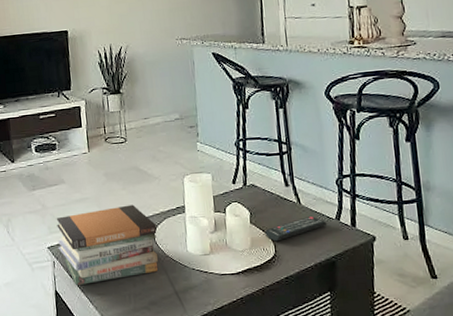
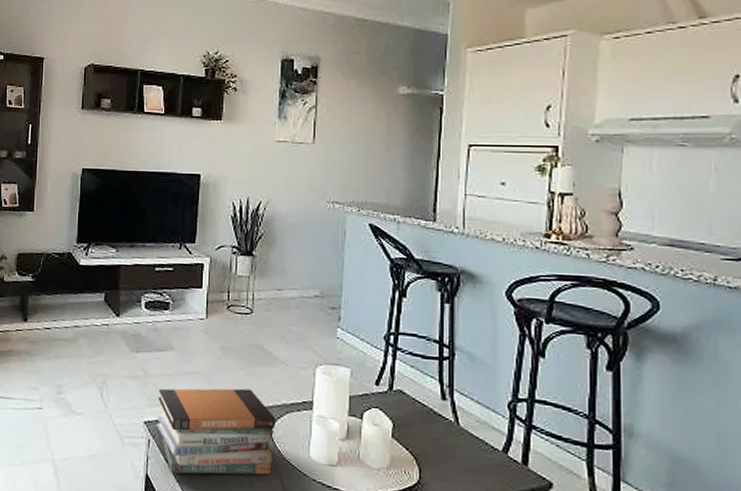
remote control: present [265,216,327,242] -> none [409,442,491,466]

